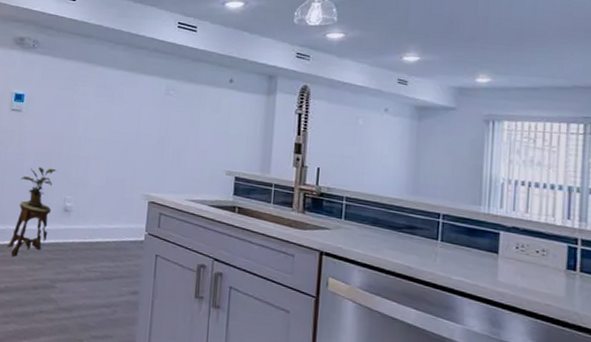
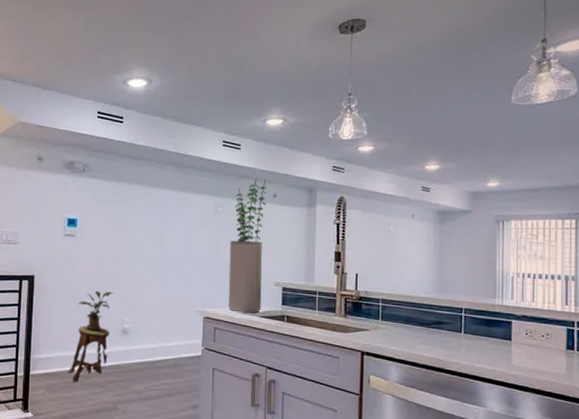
vase: none [175,62,224,202] -> present [228,178,268,314]

